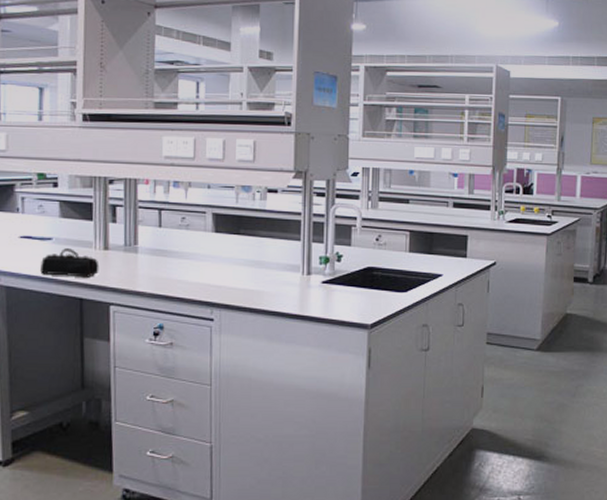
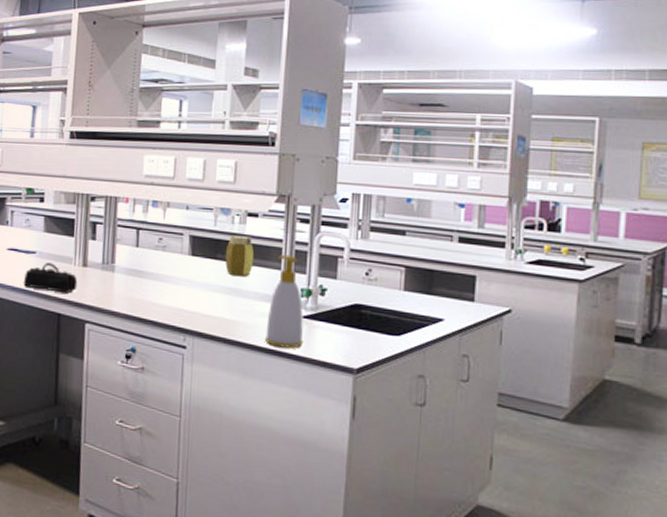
jar: none [247,211,276,250] -> present [224,235,255,277]
soap bottle: none [287,226,323,312] -> present [264,254,304,348]

